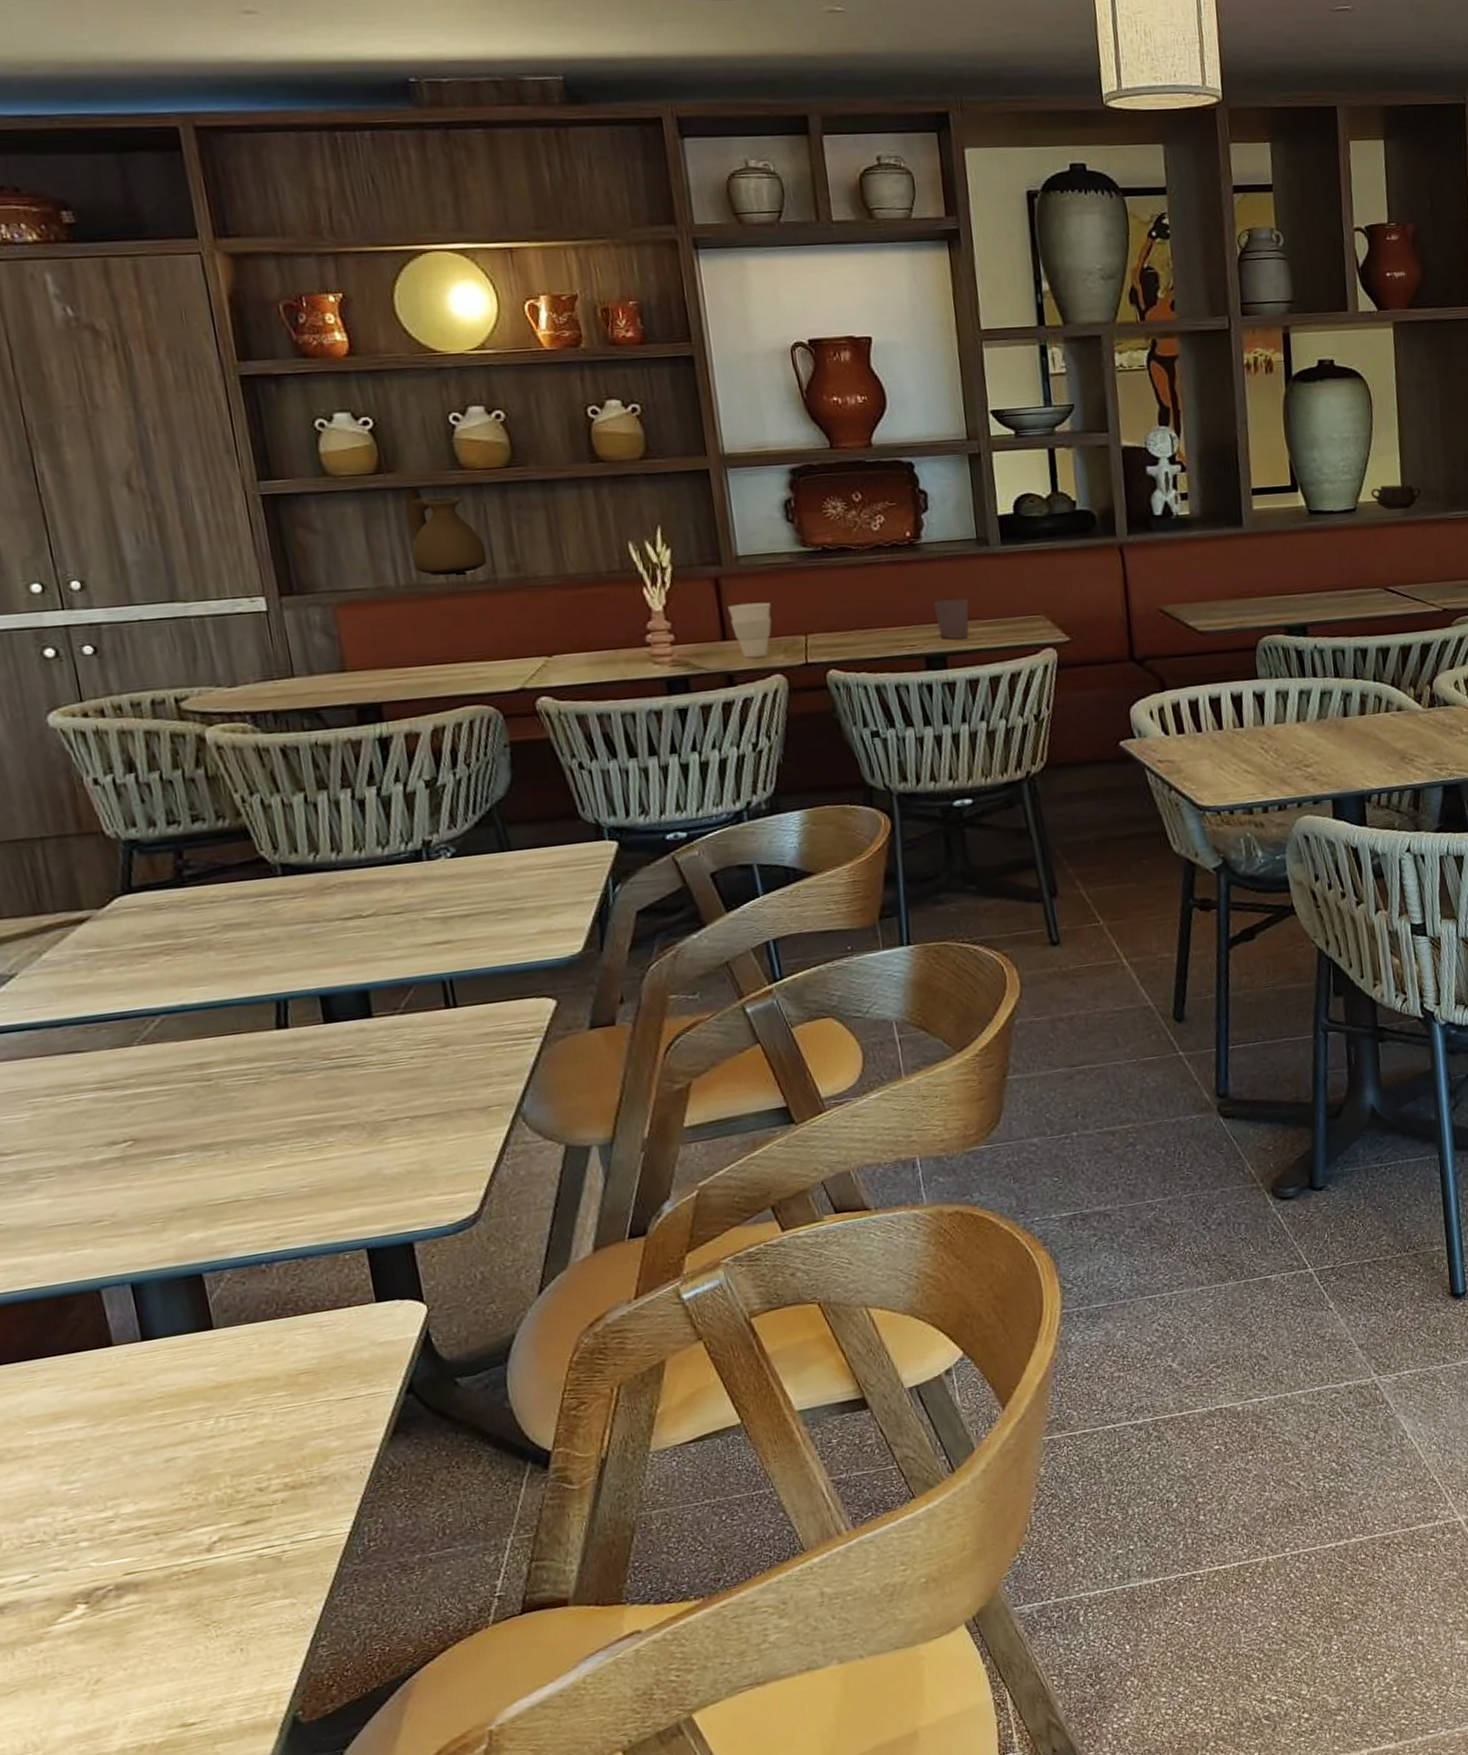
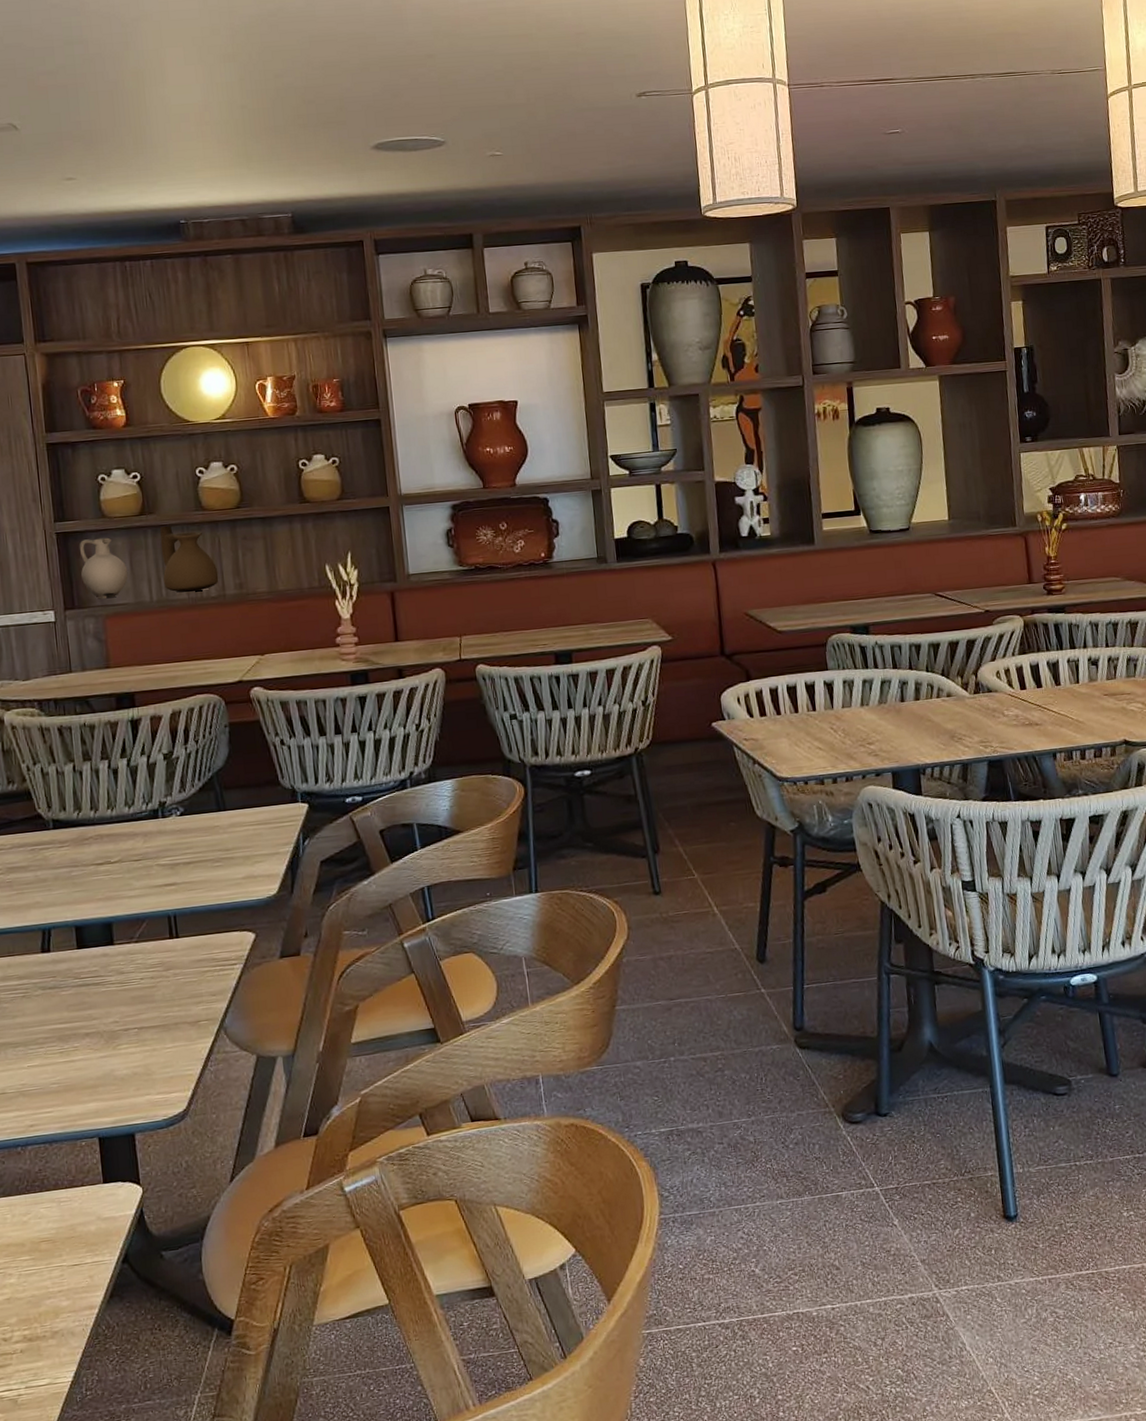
ceramic pitcher: none [294,502,364,583] -> present [79,537,128,600]
cup: present [727,602,772,659] -> none [399,610,434,656]
dixie cup: present [934,598,969,641] -> none [562,606,591,640]
pottery: present [1371,484,1421,509] -> none [922,507,964,528]

